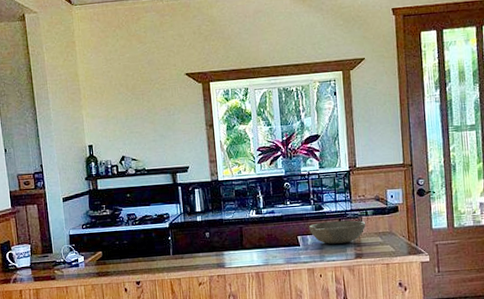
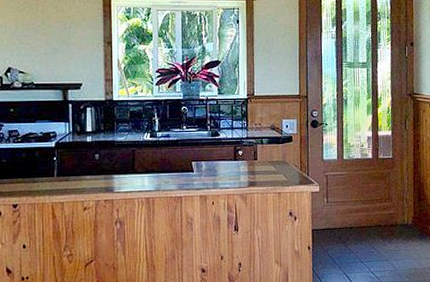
bowl: present [309,220,366,244] -> none [204,148,261,171]

